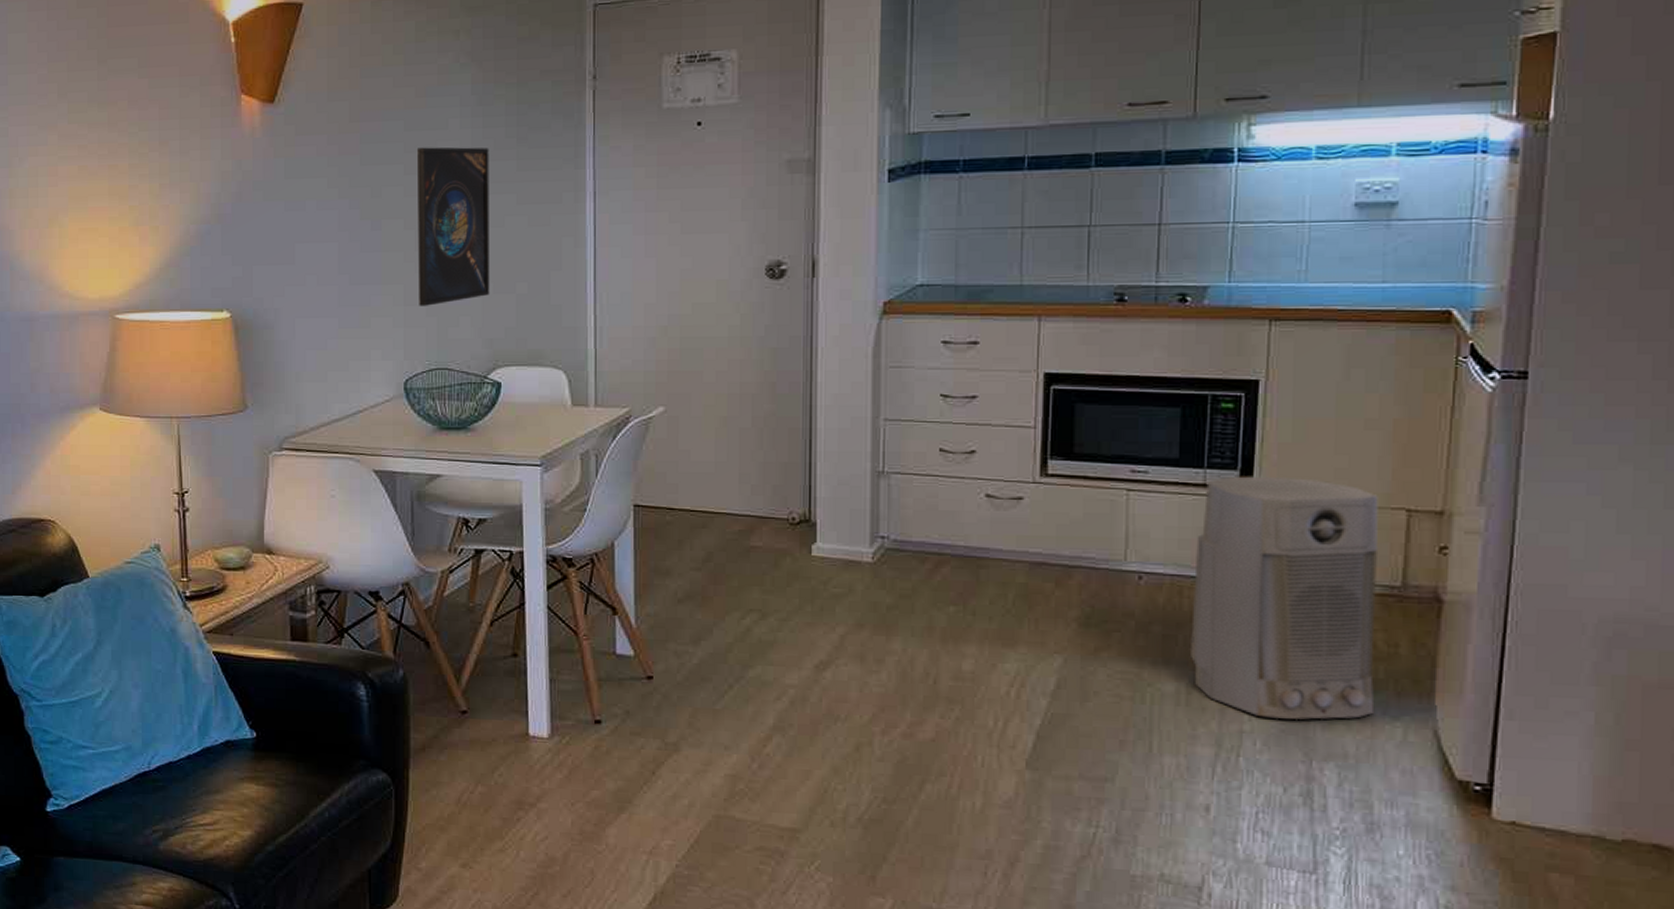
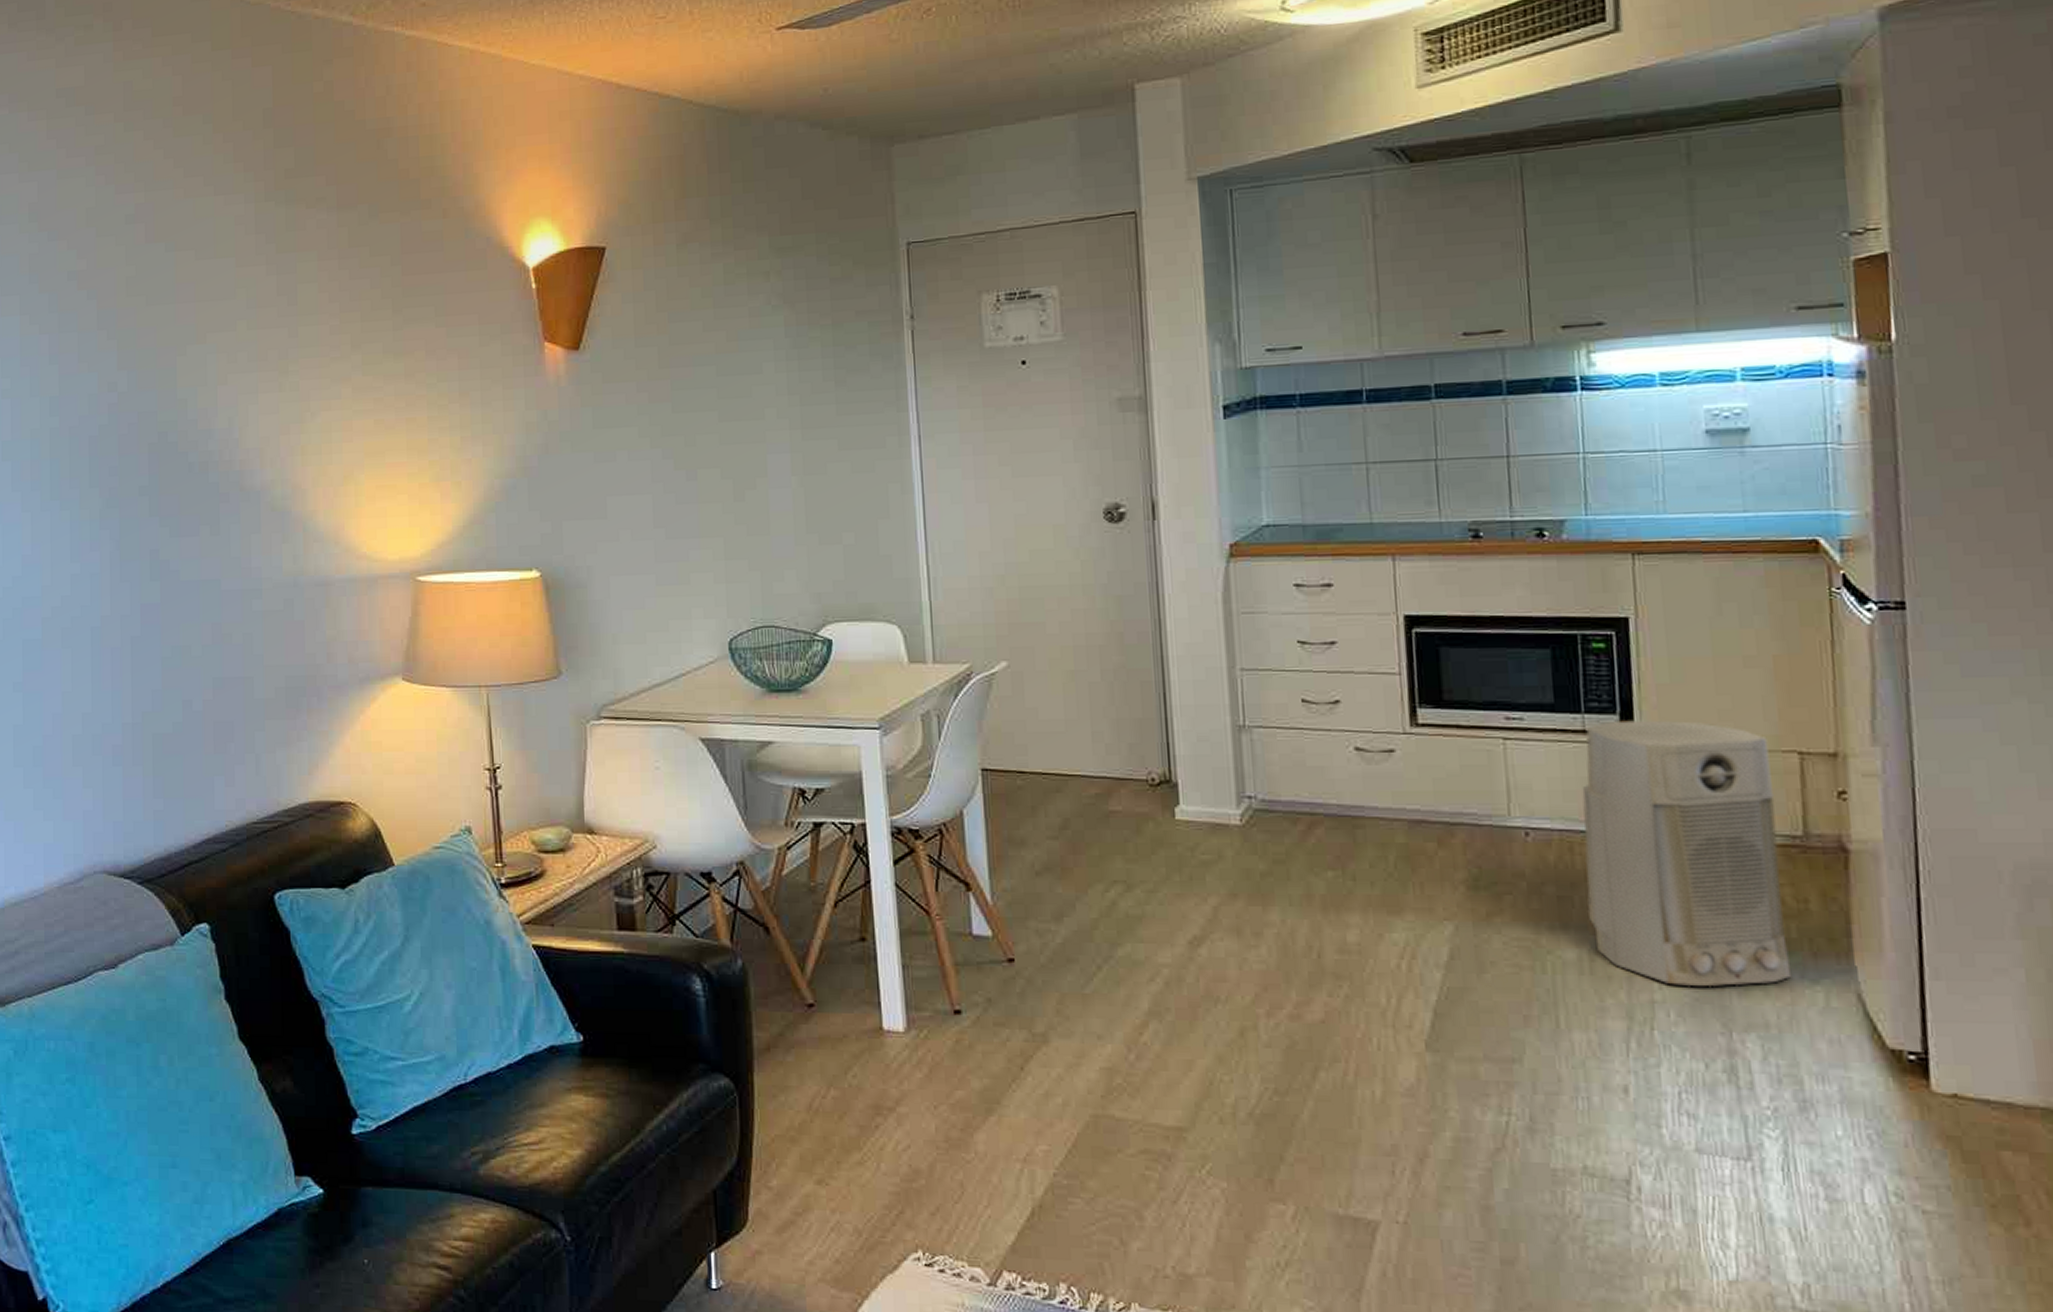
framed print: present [416,147,490,306] -> none [730,391,816,560]

